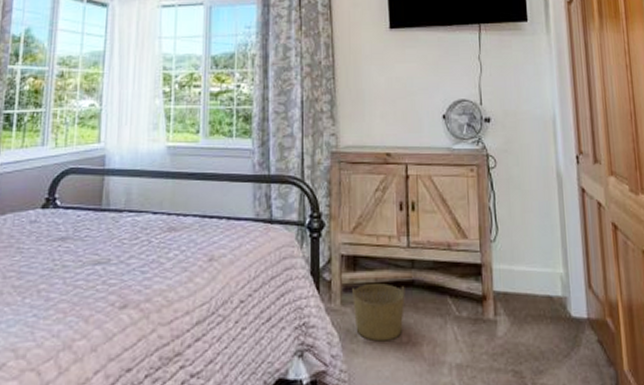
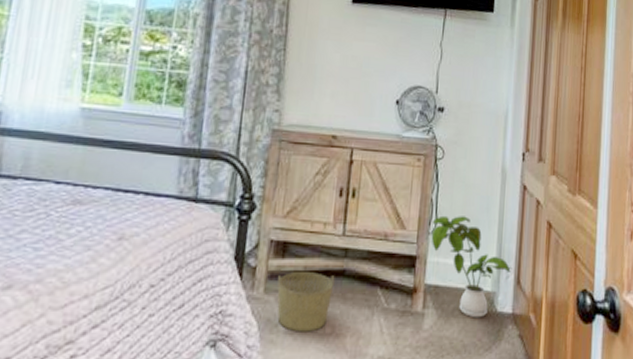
house plant: none [493,222,581,324] -> present [431,215,512,318]

